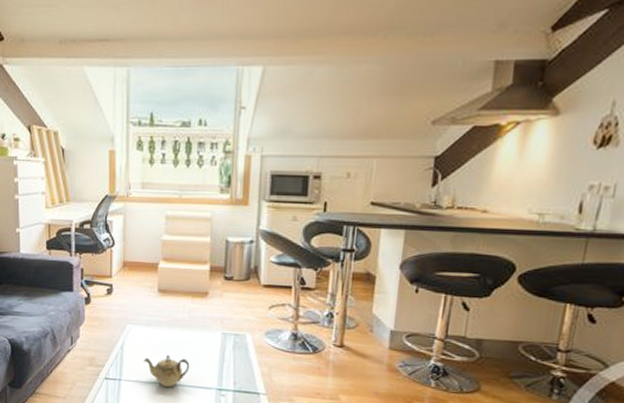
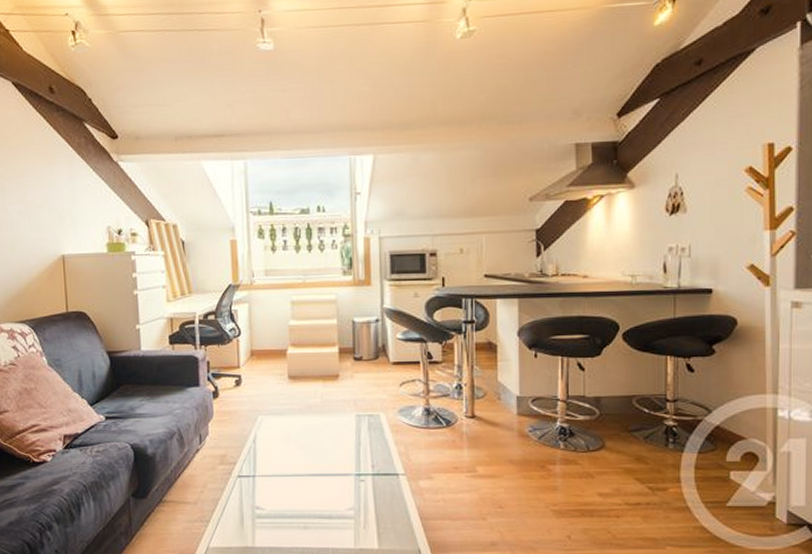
teapot: present [143,354,190,387] -> none [278,443,326,478]

